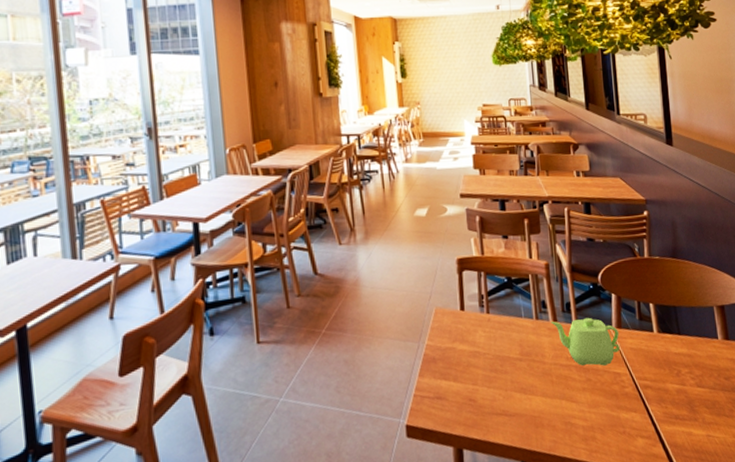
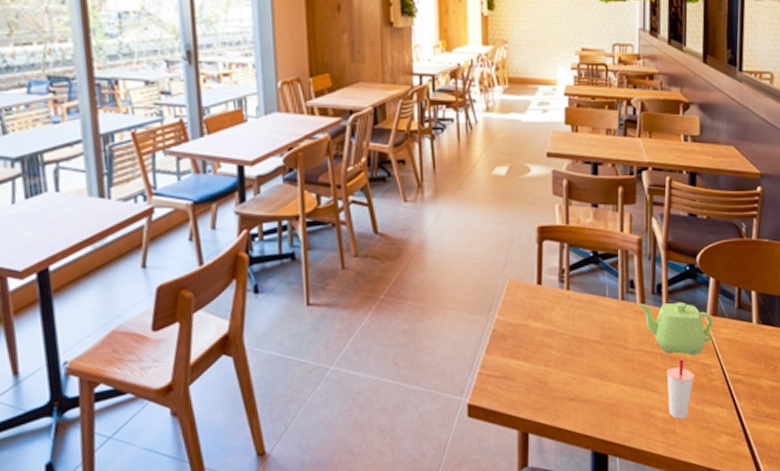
cup: none [582,370,608,426] -> present [667,359,694,419]

